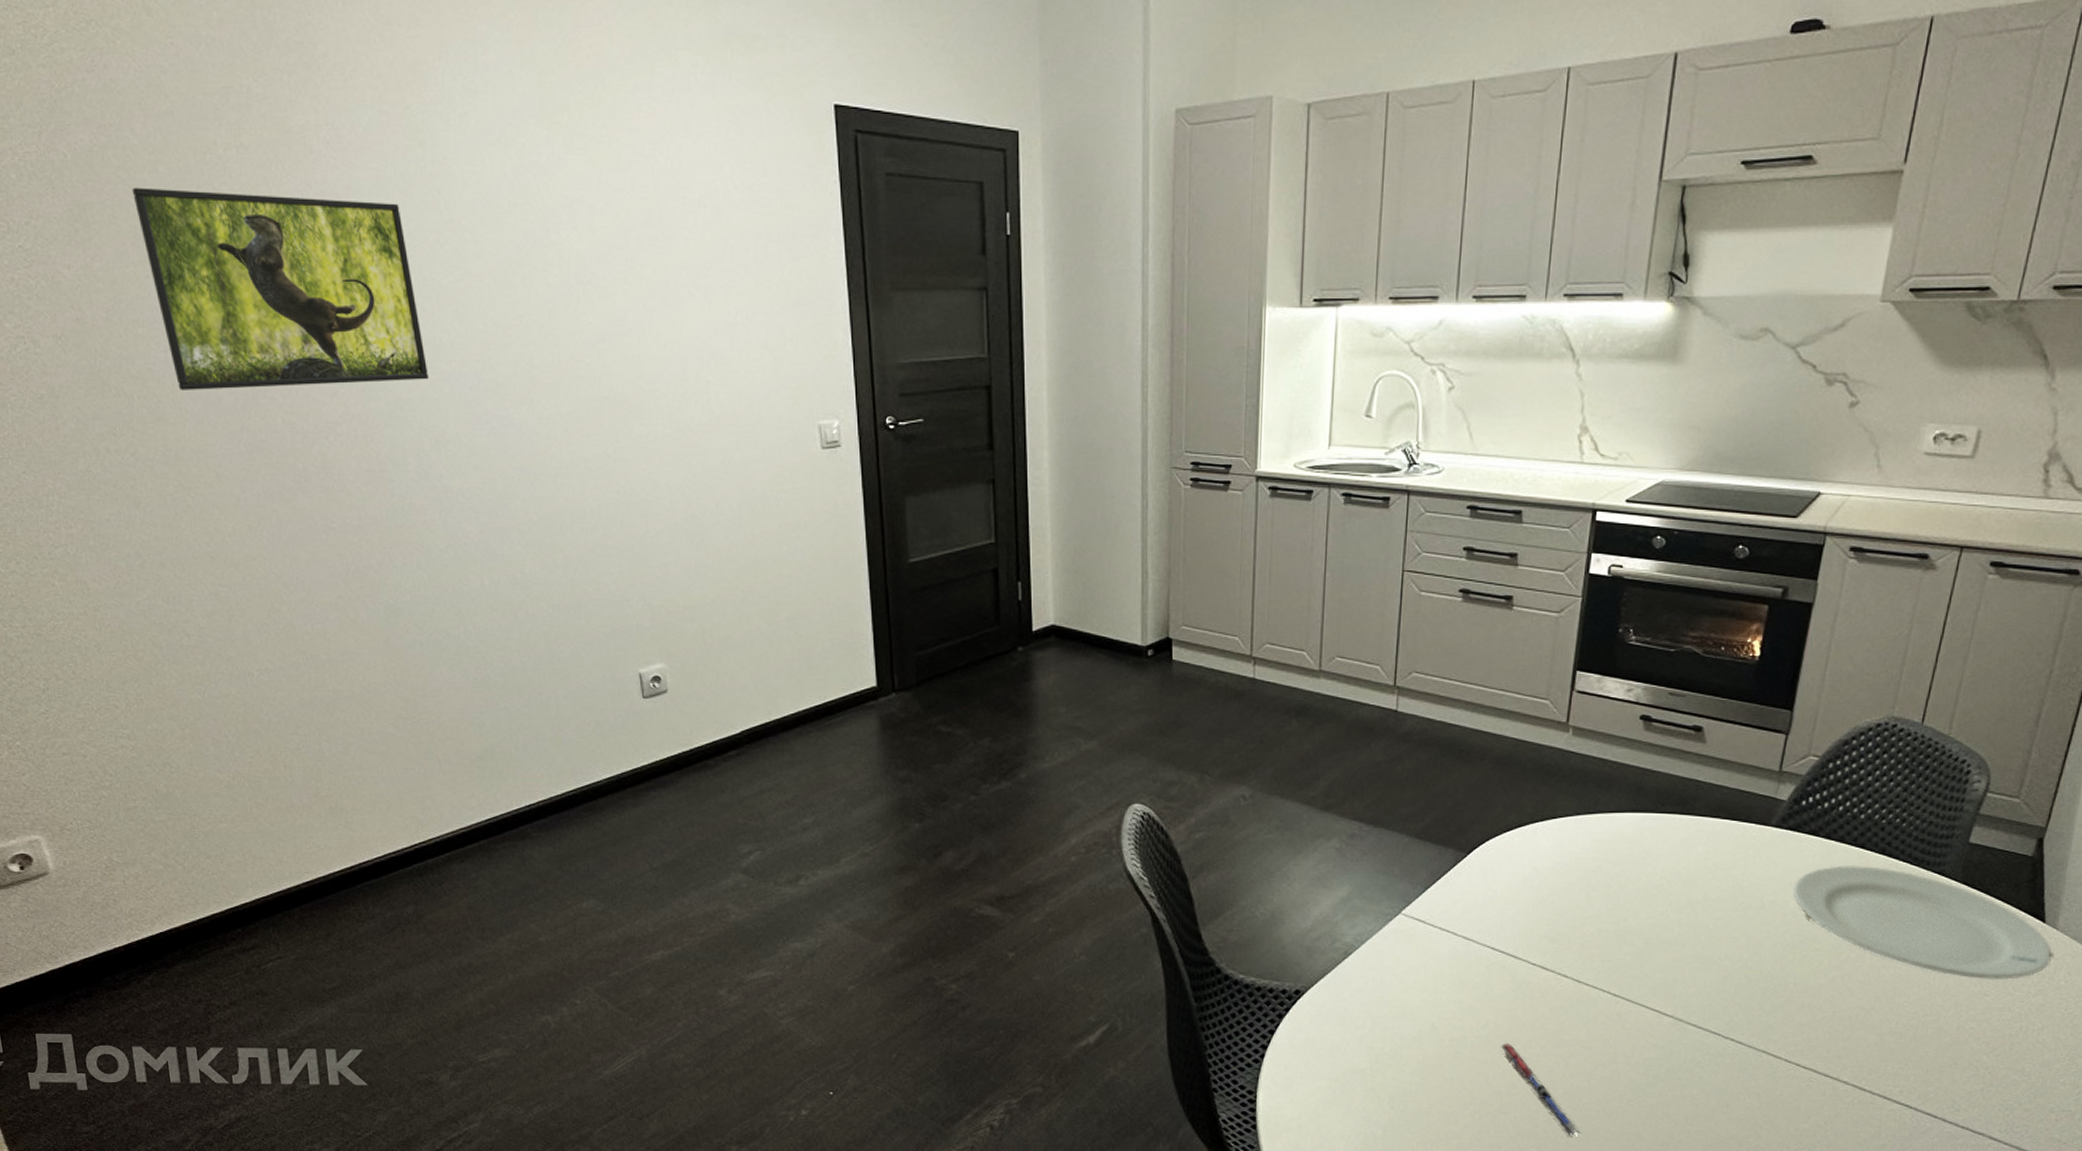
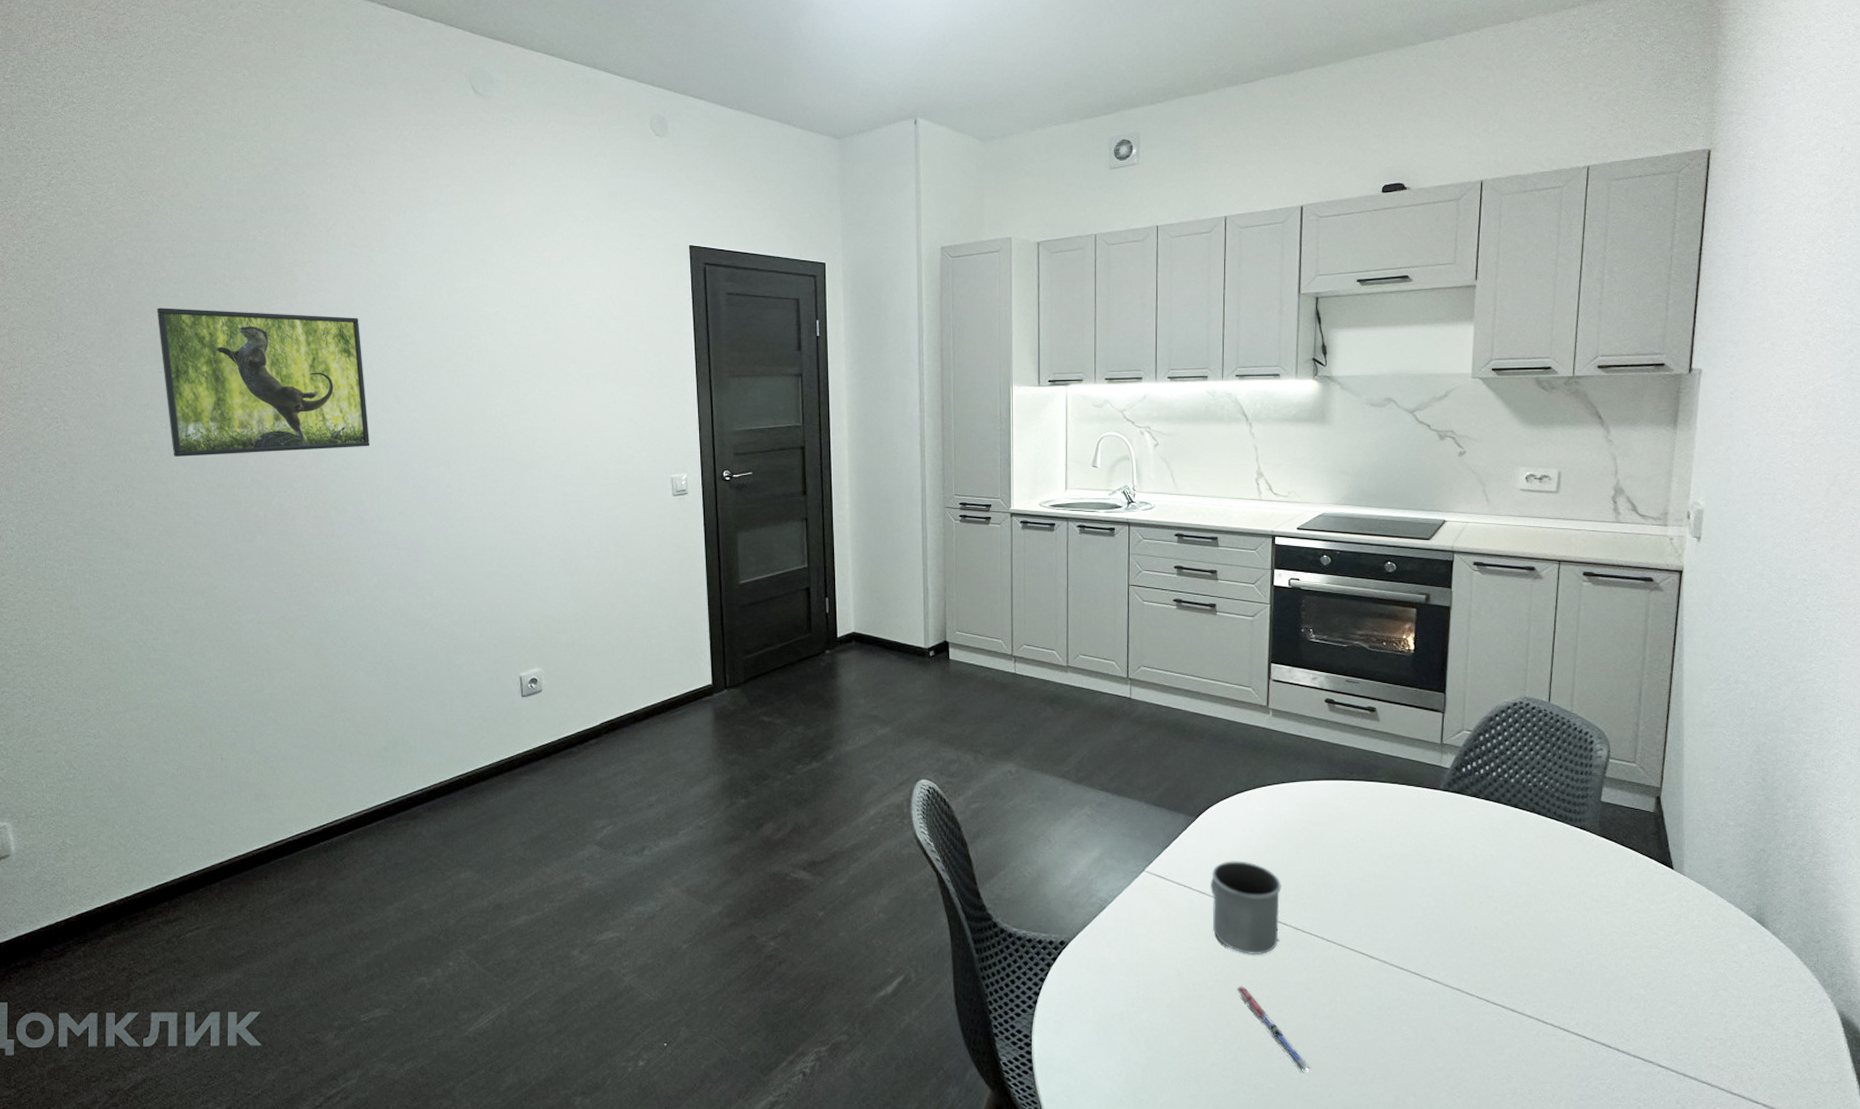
mug: none [1477,904,1565,1010] -> present [1209,861,1282,955]
plate: present [1793,865,2052,981] -> none [1465,822,1683,921]

